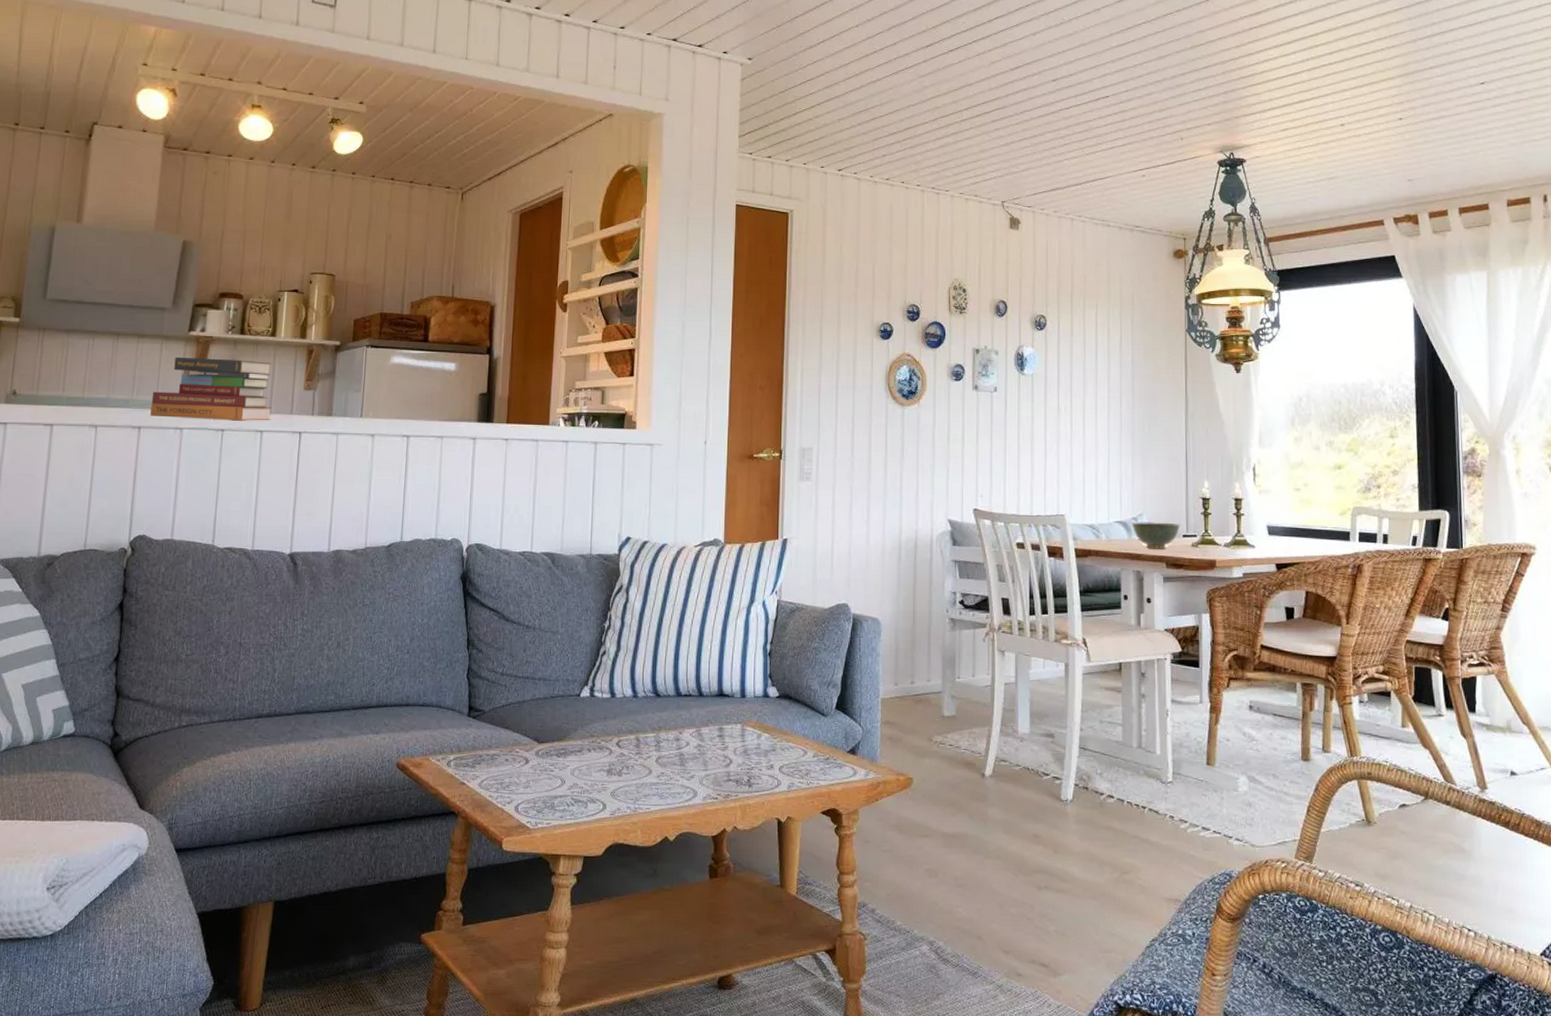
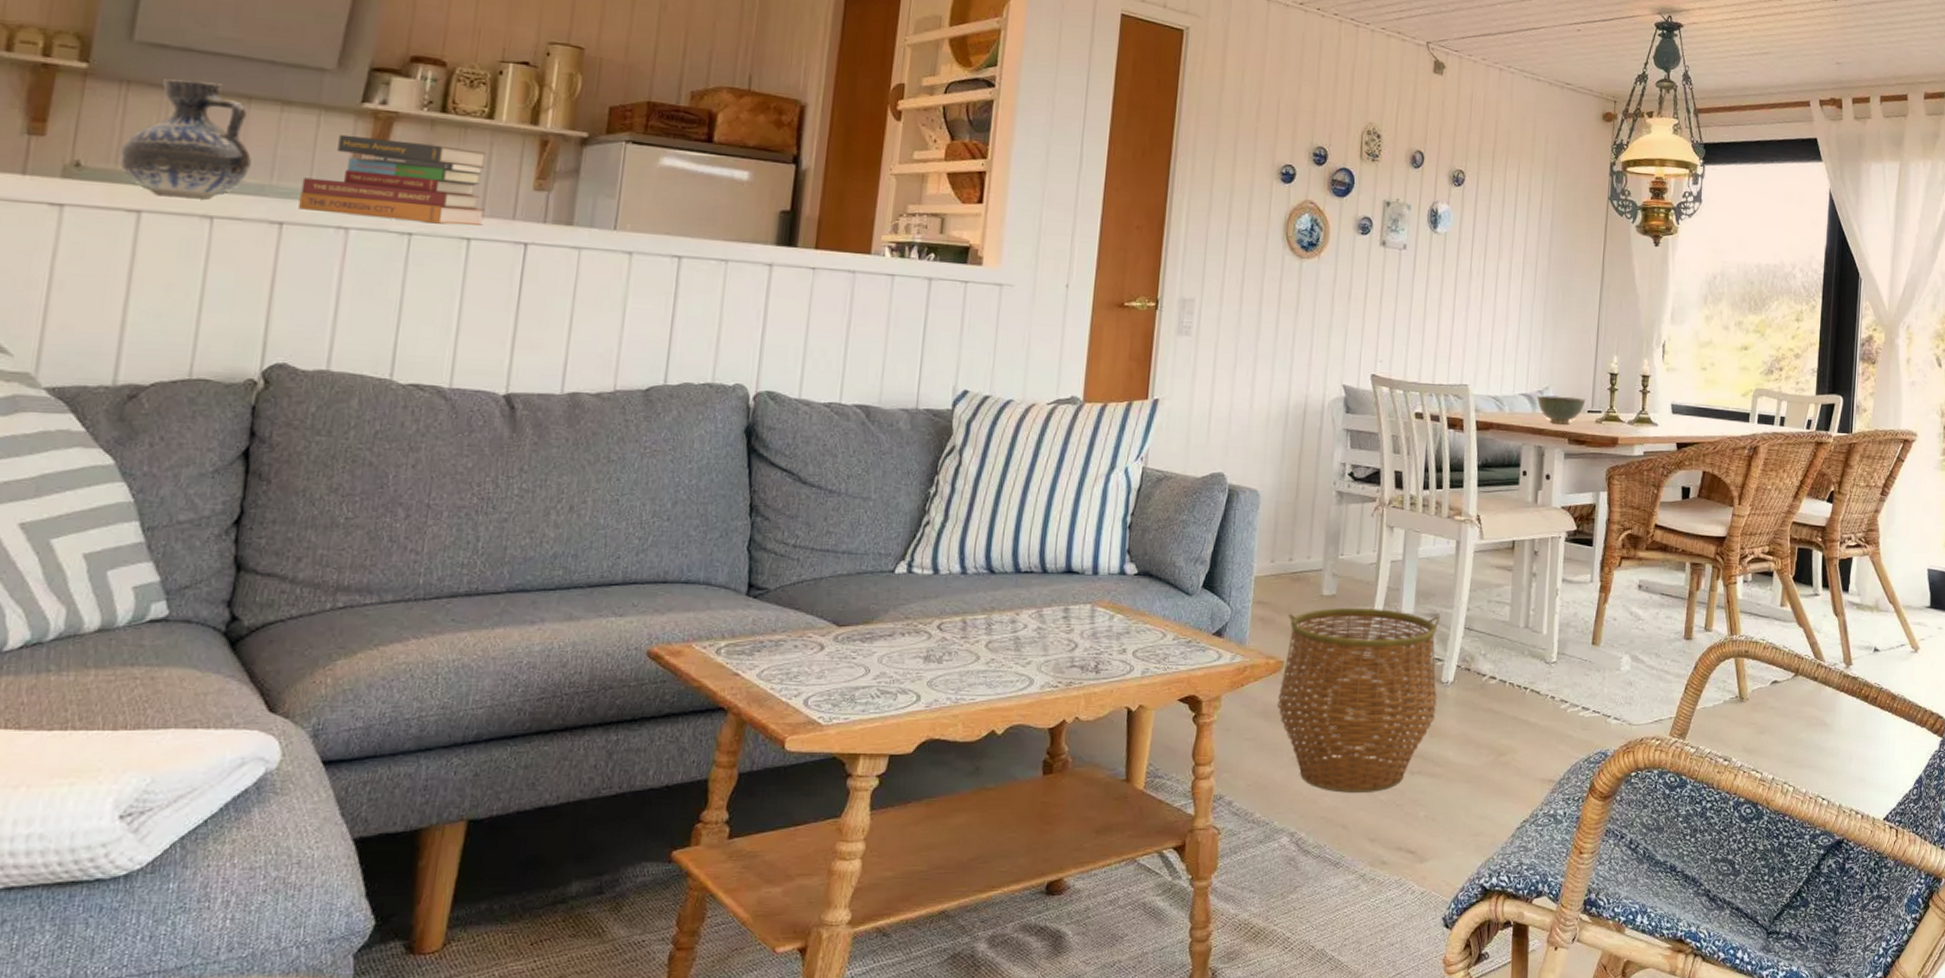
ceramic jug: none [38,324,120,414] -> present [118,79,251,201]
basket: none [909,727,1059,905] -> present [1276,607,1439,793]

